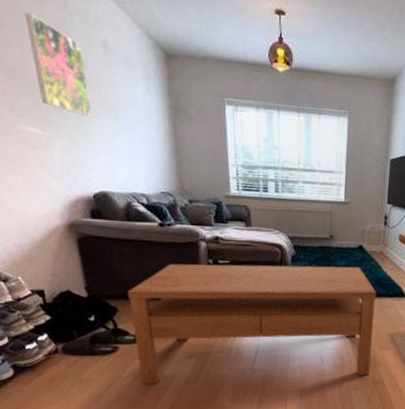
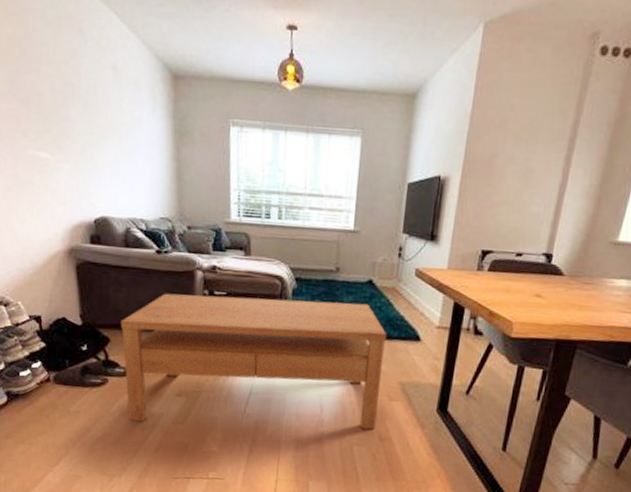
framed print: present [24,13,92,118] -> none [43,41,98,142]

